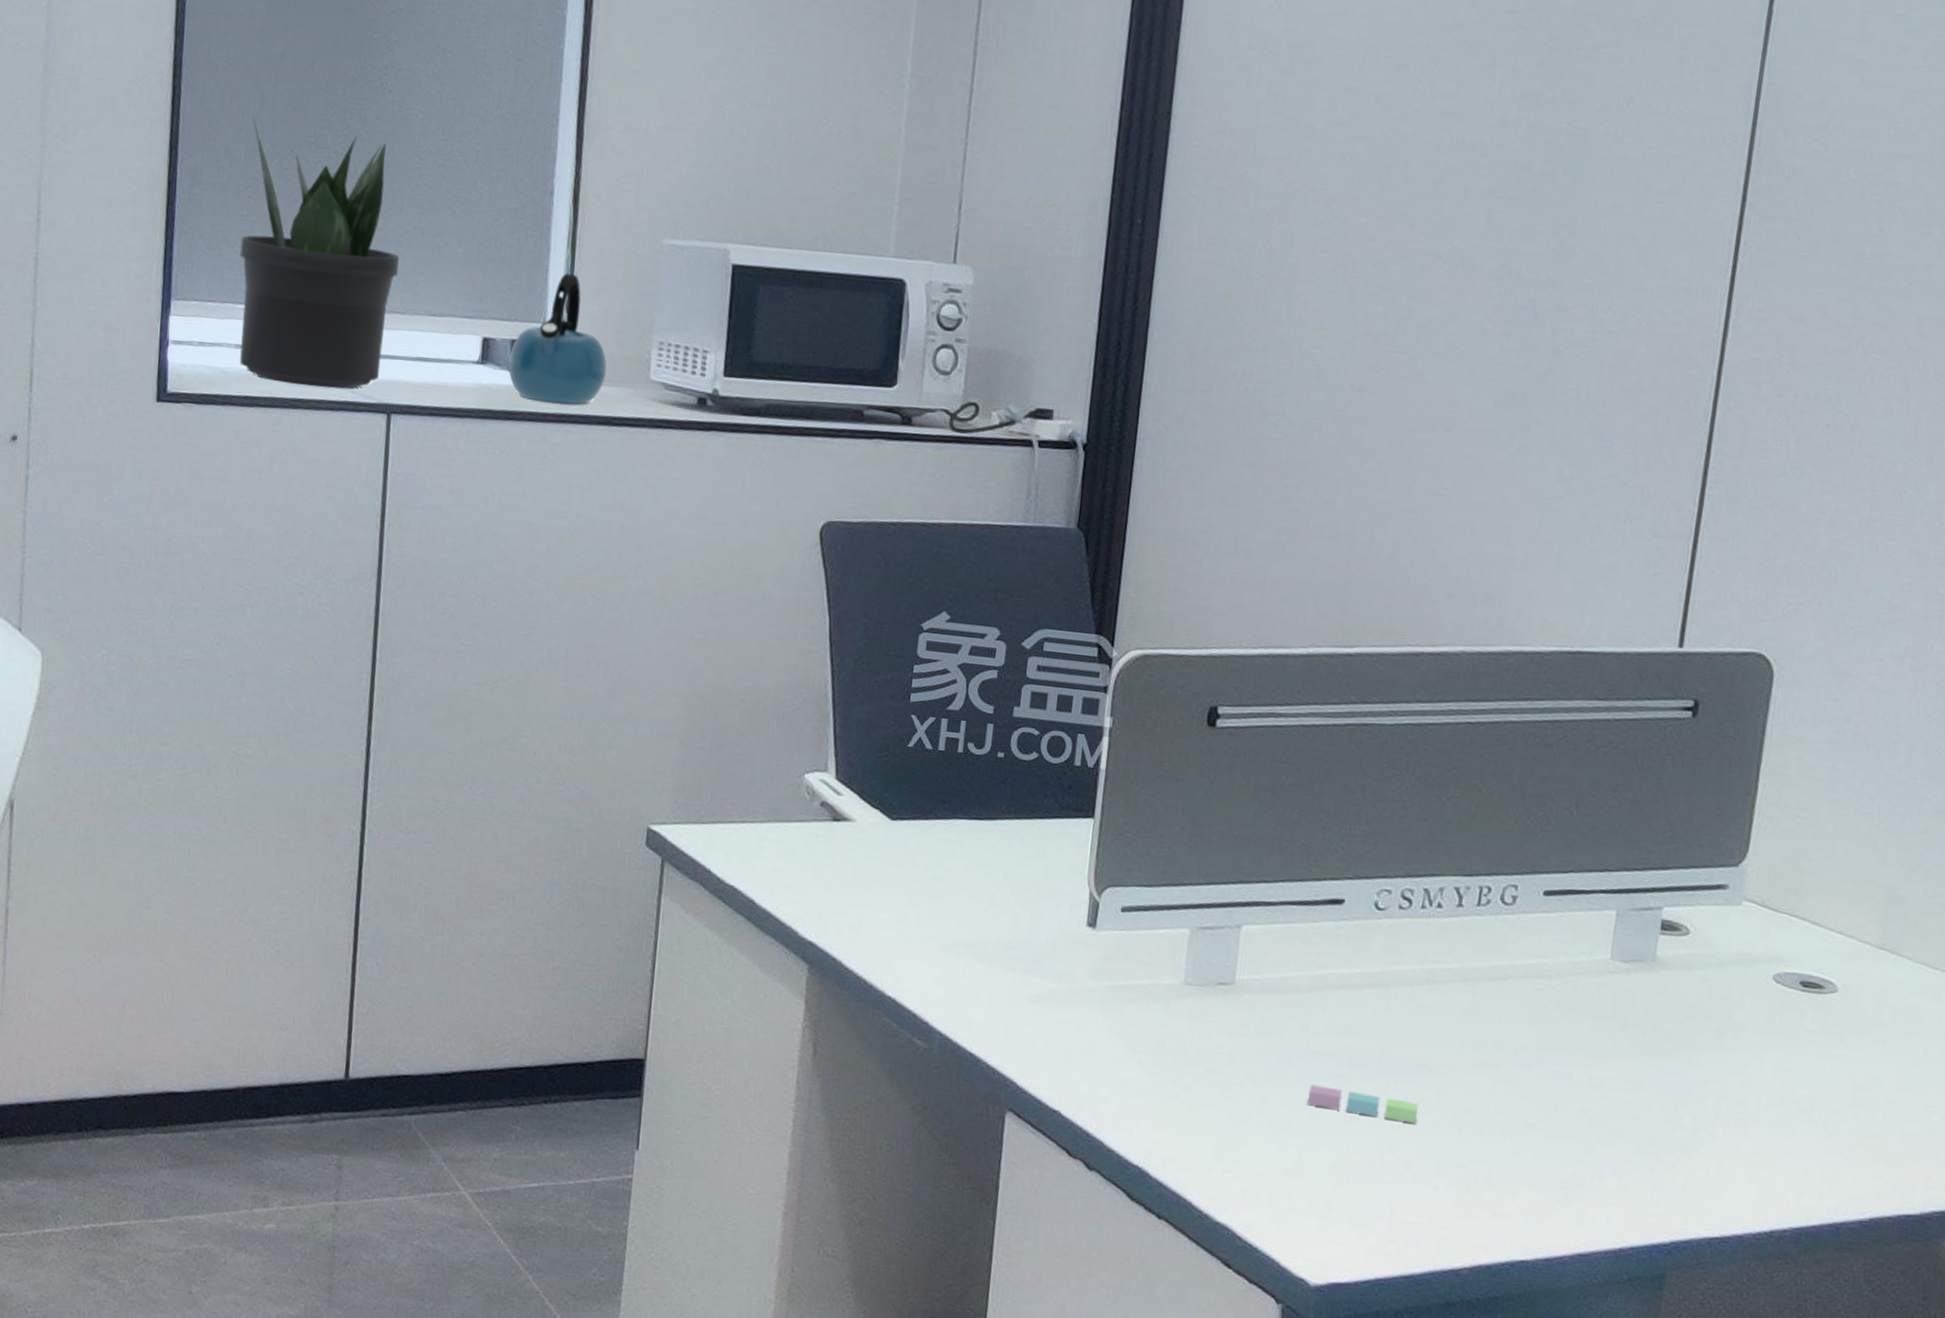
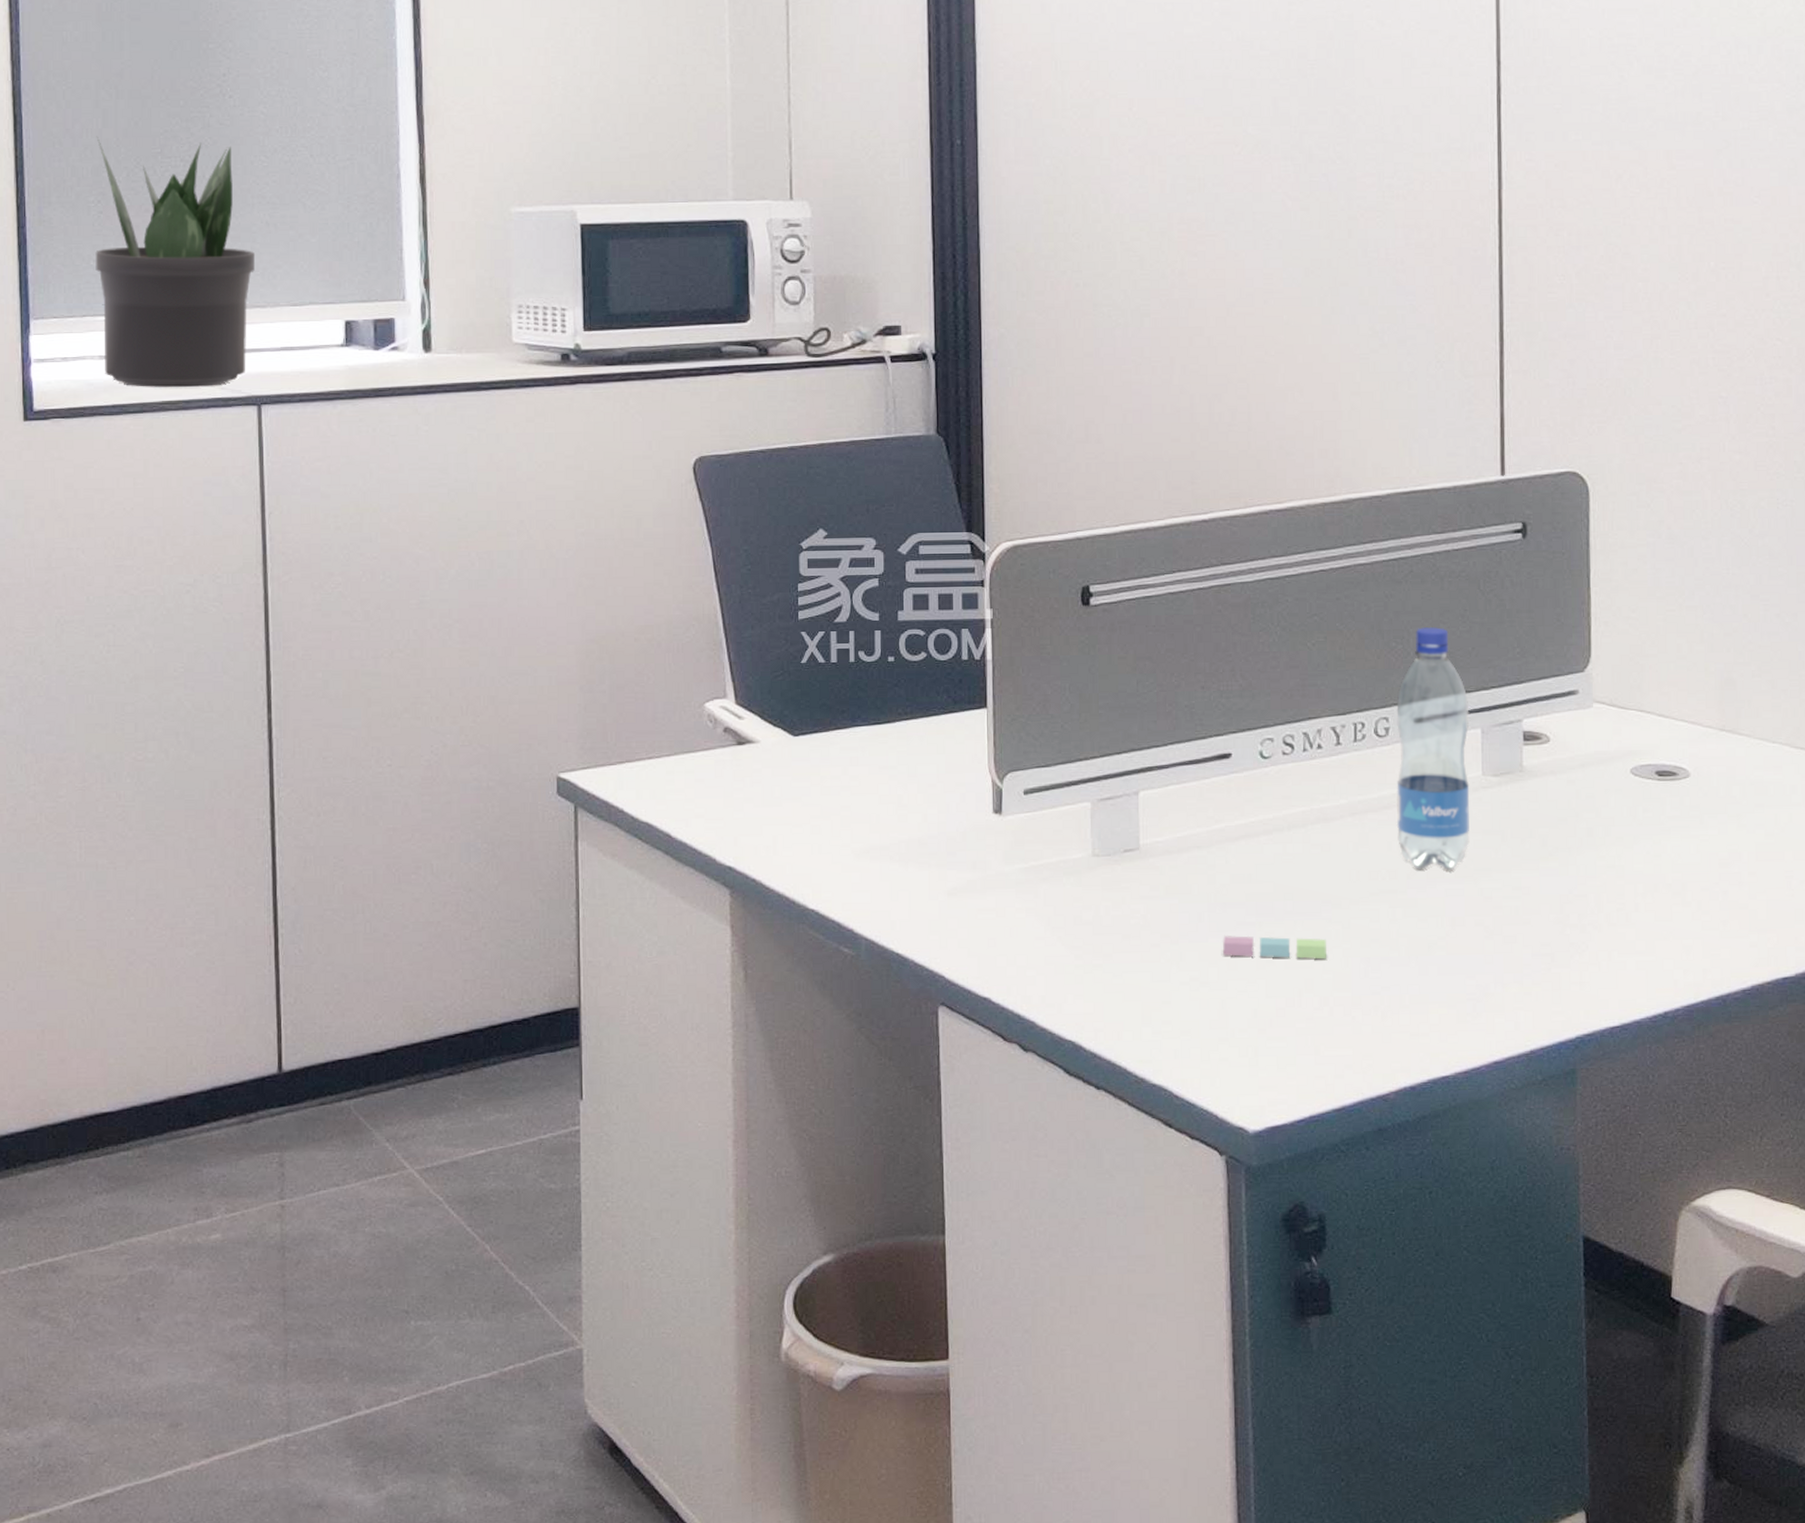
kettle: present [508,273,607,406] -> none [372,250,469,376]
bottle: none [1509,796,1607,1053] -> present [1396,627,1470,871]

